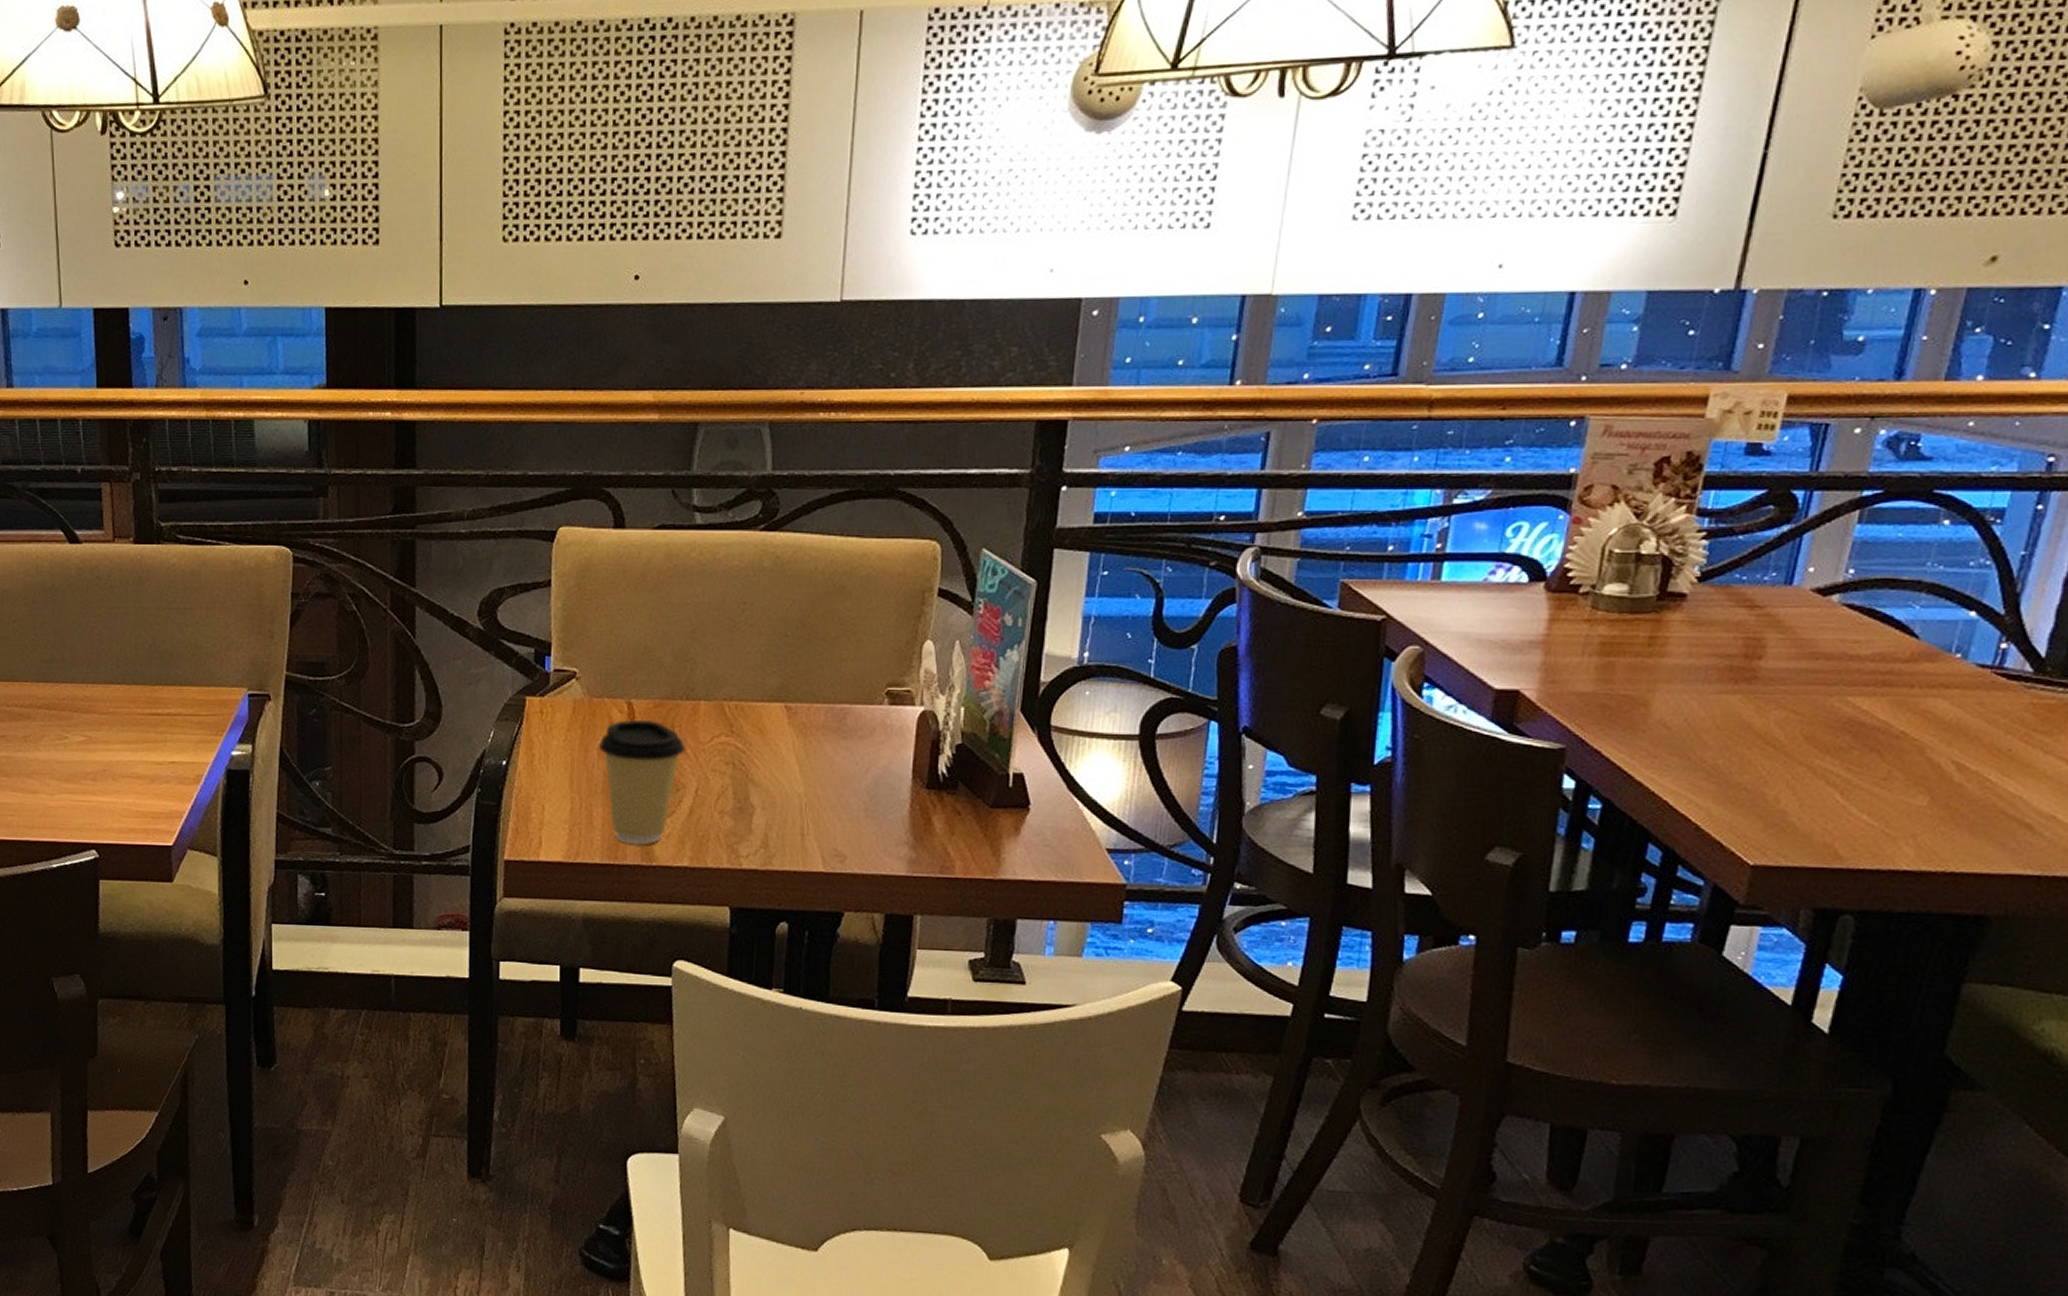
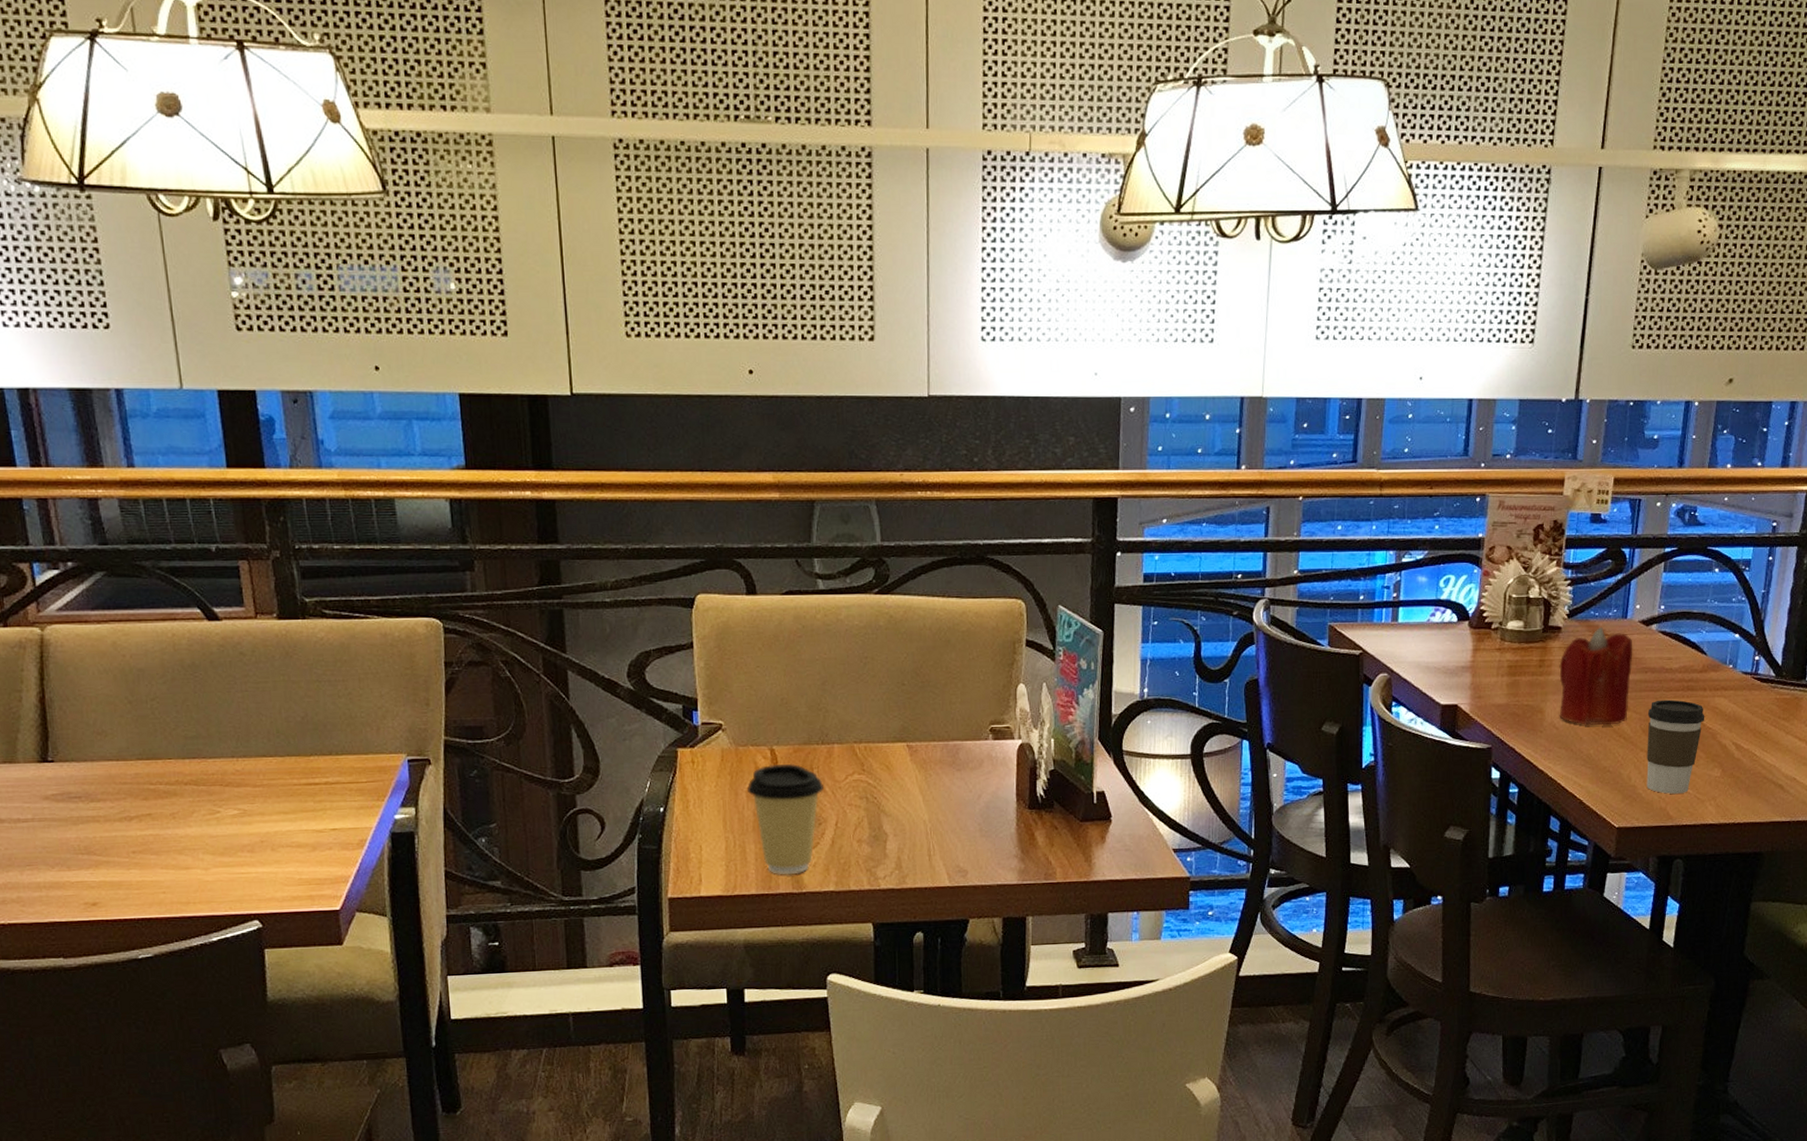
candle: none [1673,595,1799,727] -> present [1559,626,1633,725]
coffee cup: none [1804,697,1909,826] -> present [1646,699,1705,794]

